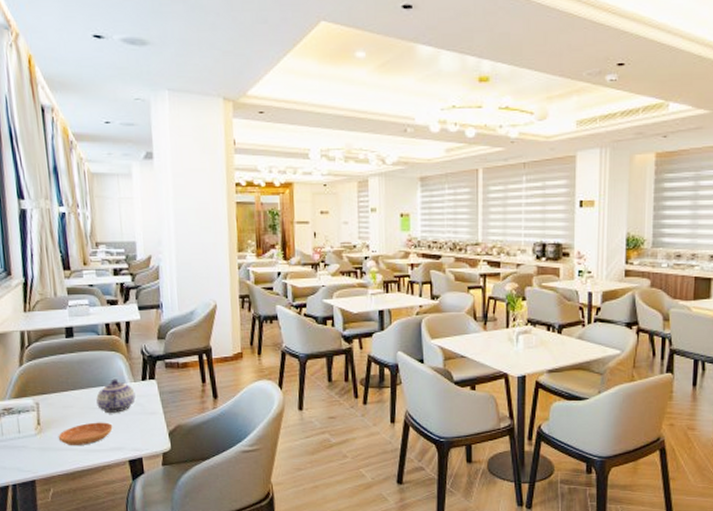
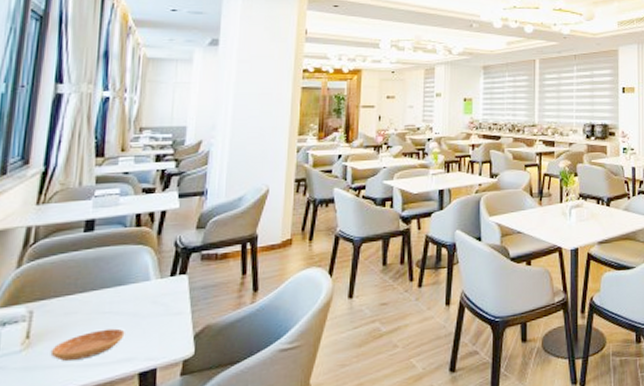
teapot: present [96,378,136,413] -> none [109,276,160,317]

